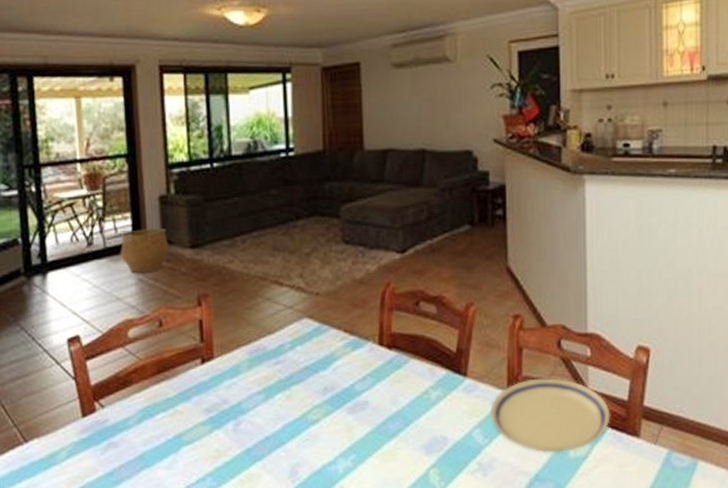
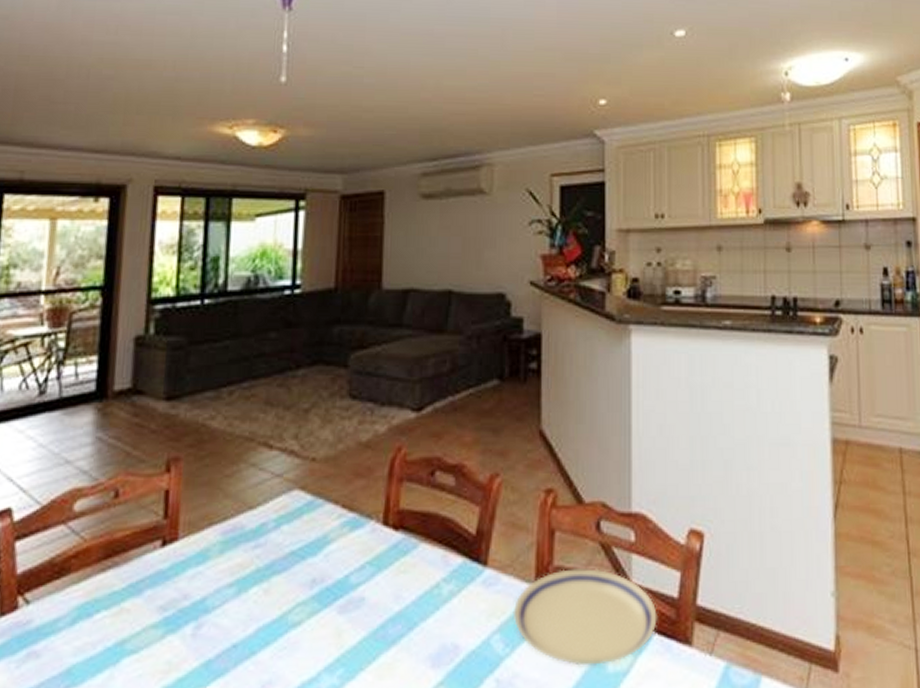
basket: present [121,229,169,274] -> none [78,376,139,431]

